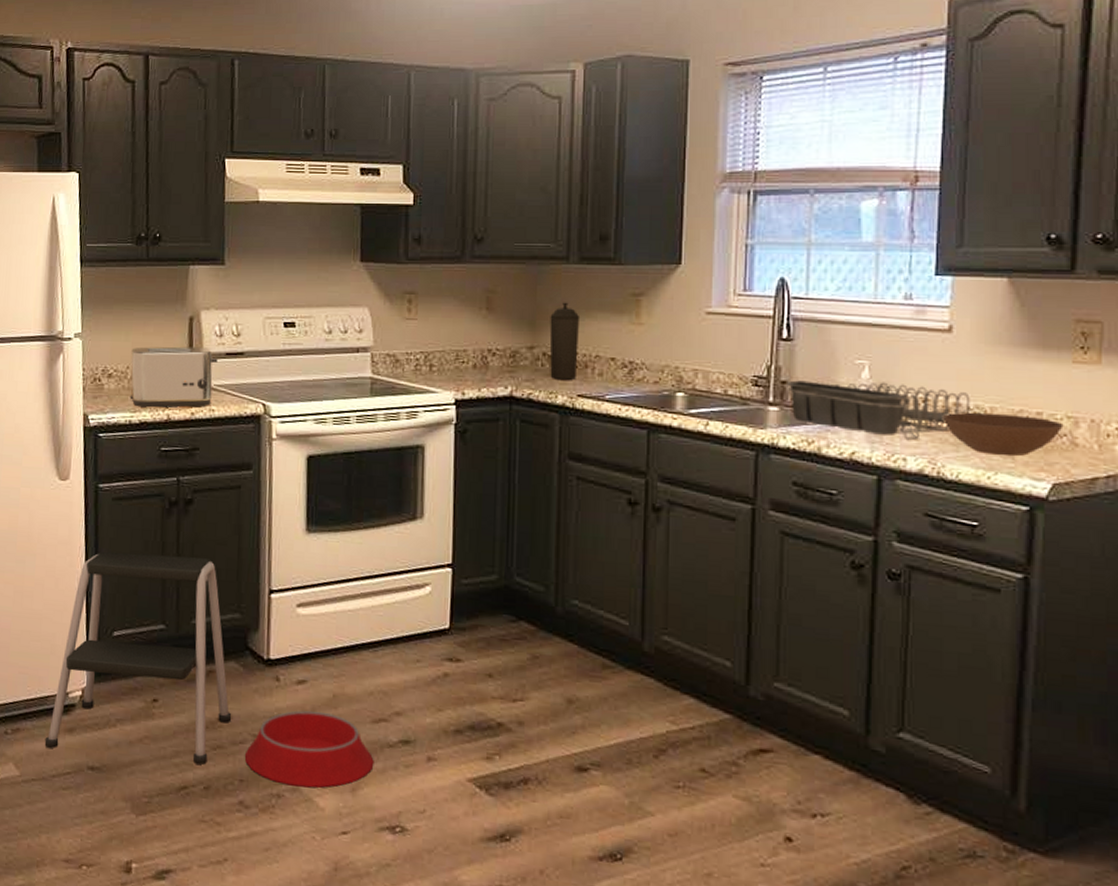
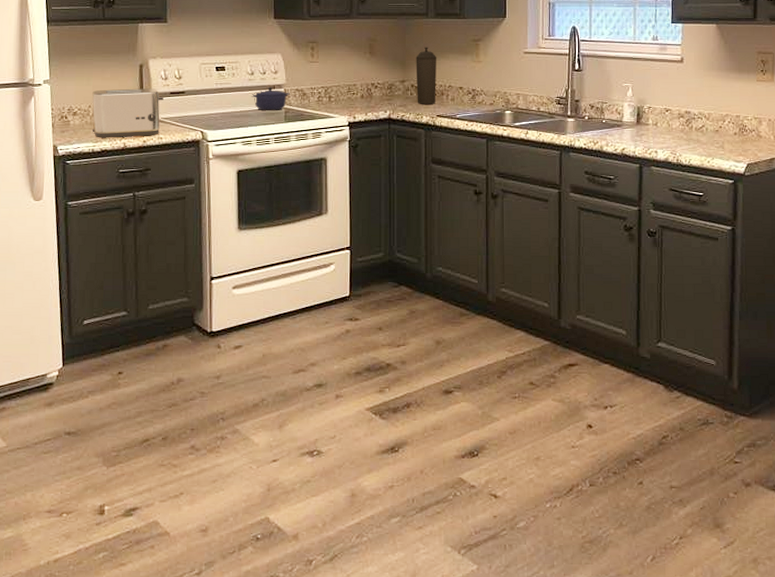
step stool: present [44,551,232,765] -> none [27,256,183,421]
pet bowl: present [244,710,374,788] -> none [194,368,296,429]
cooking pot: none [327,349,379,381] -> present [251,86,290,110]
dish rack: present [787,380,983,441] -> none [579,98,704,139]
bowl: present [942,412,1064,457] -> none [679,117,753,147]

